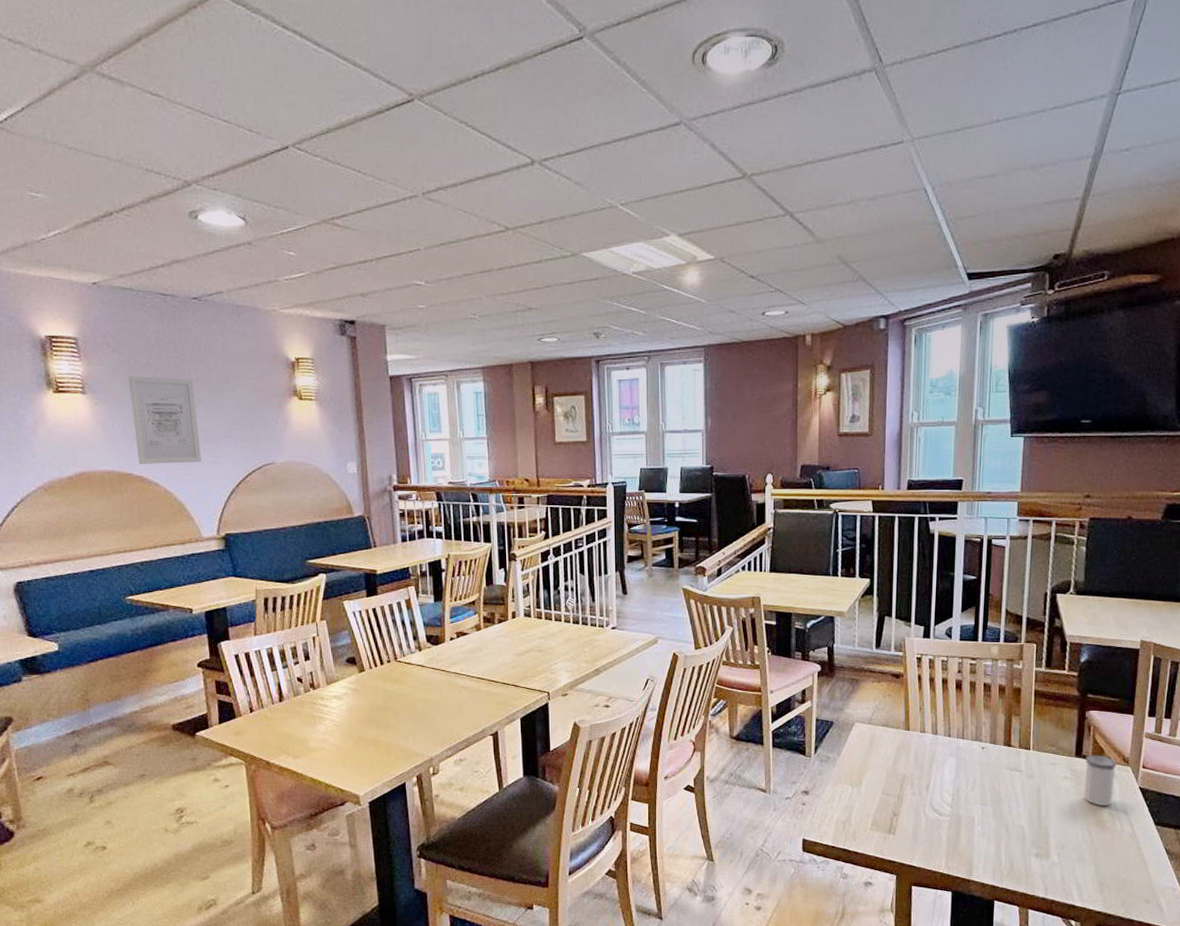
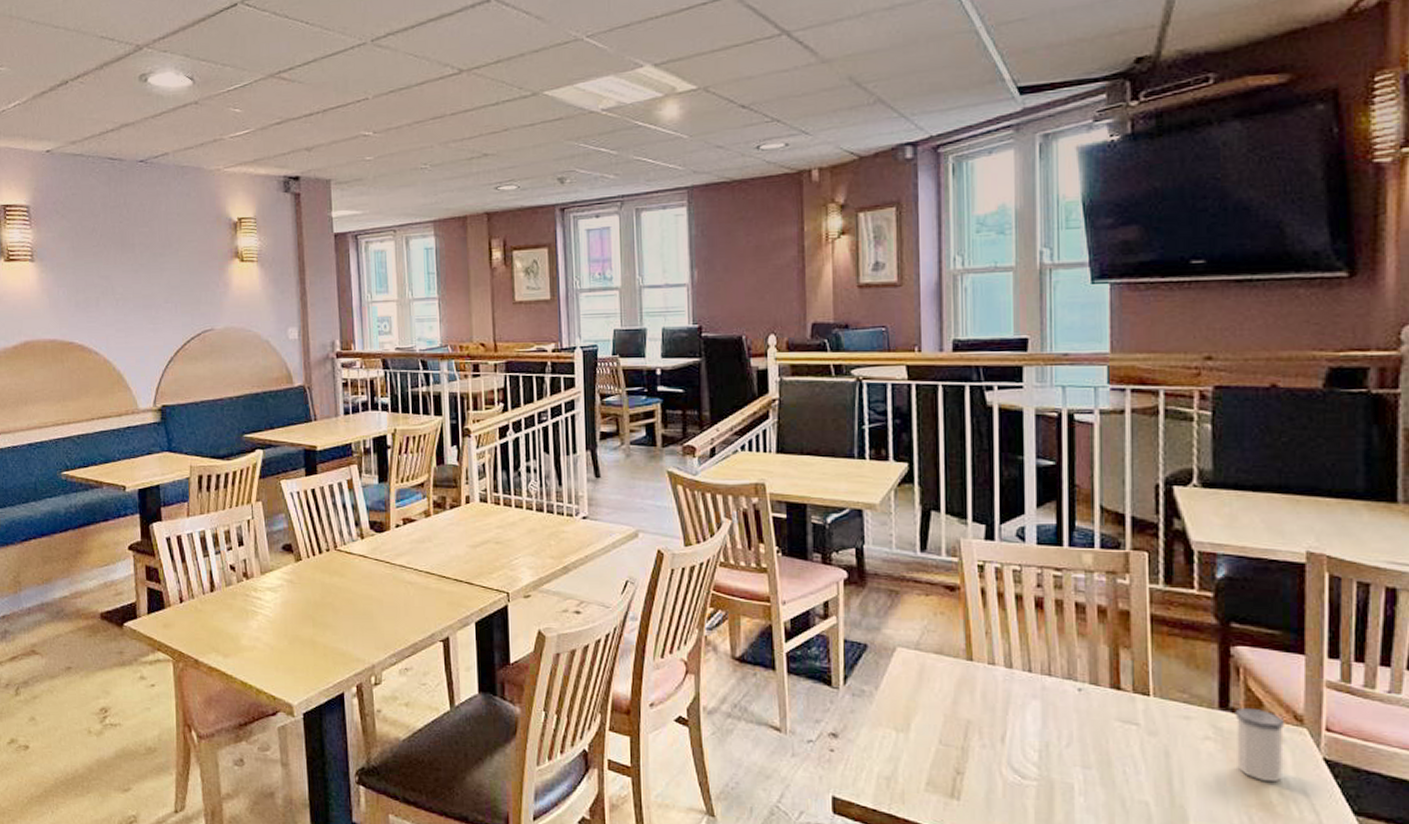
wall art: present [128,376,201,464] -> none [75,242,141,333]

